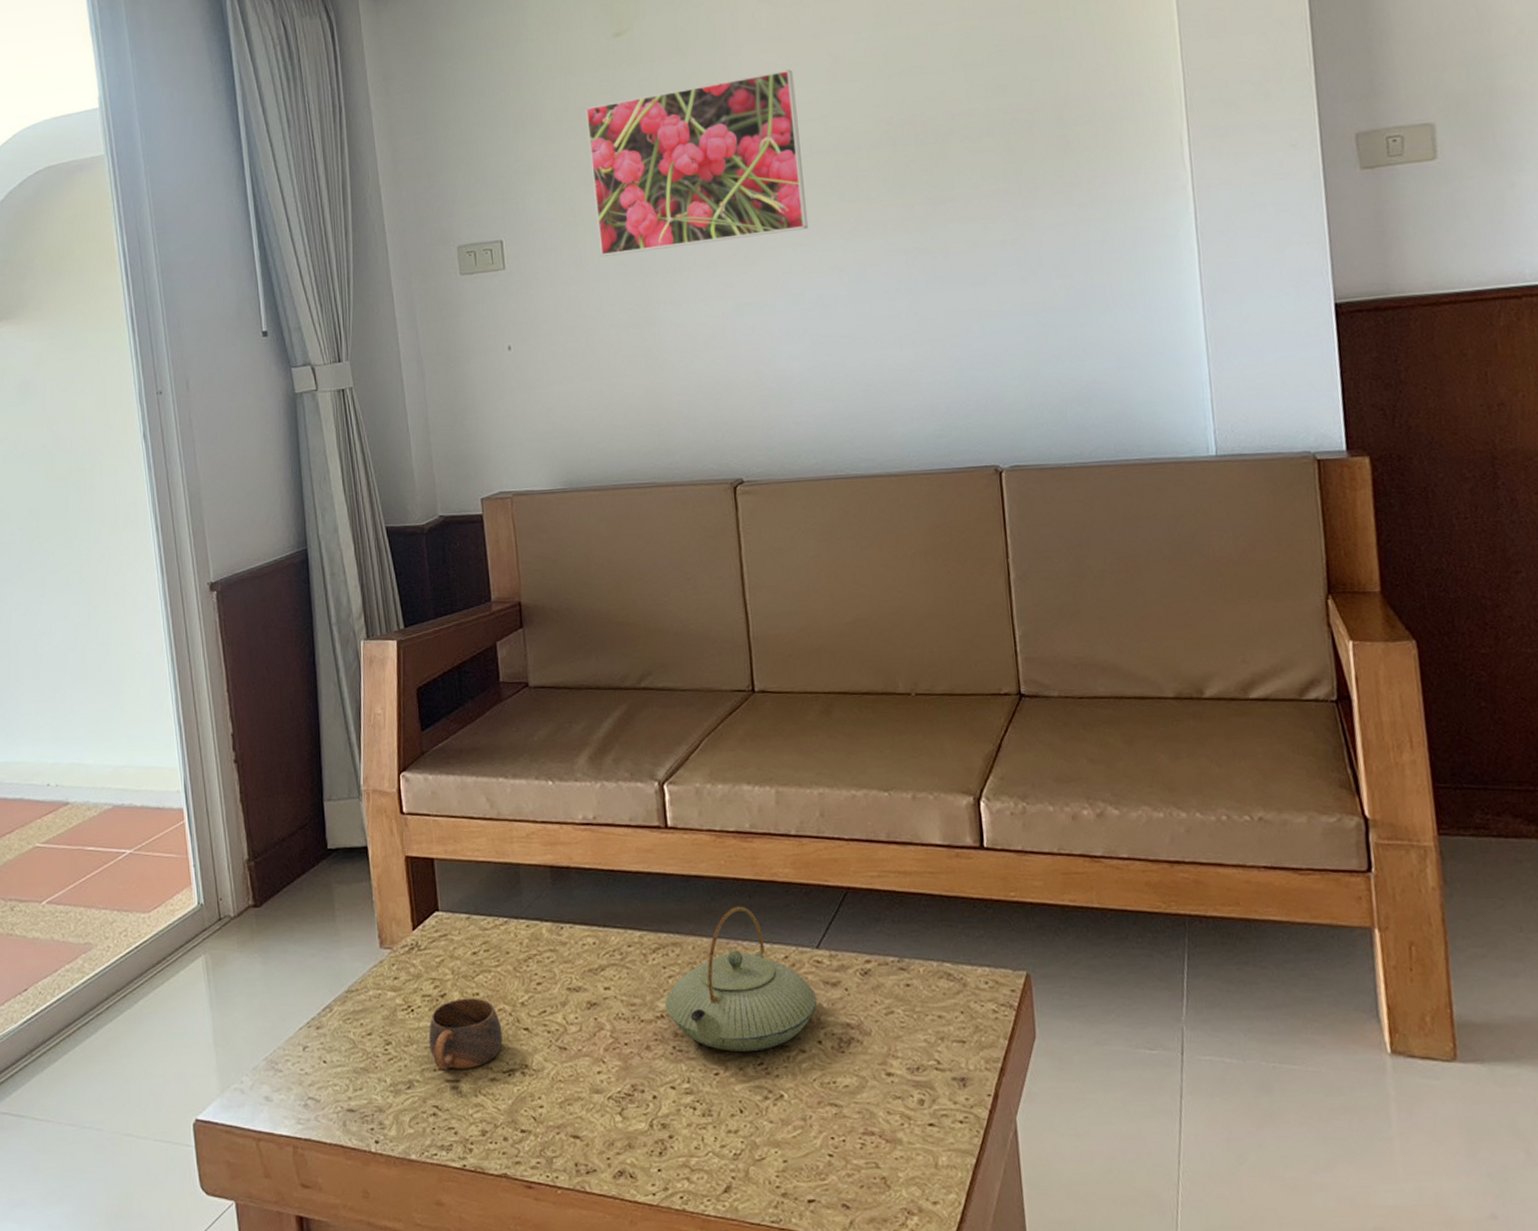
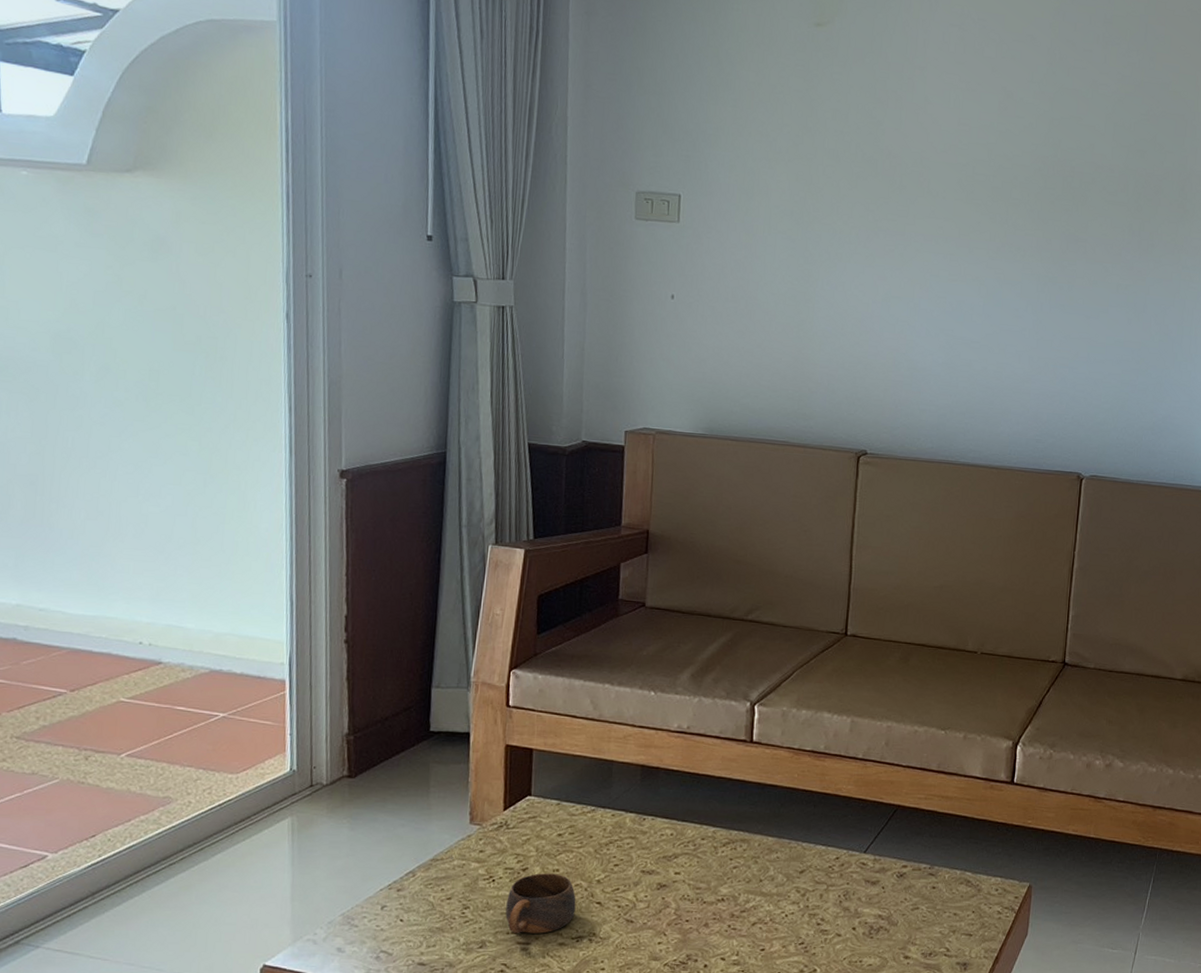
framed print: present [585,69,809,257] -> none [770,86,970,241]
teapot: present [665,906,818,1053] -> none [727,813,858,934]

